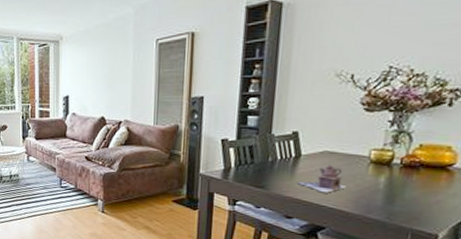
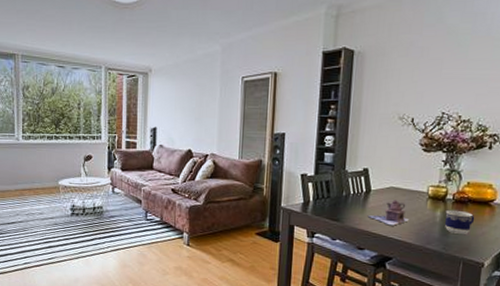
cup: none [390,175,428,204] -> present [445,209,475,235]

